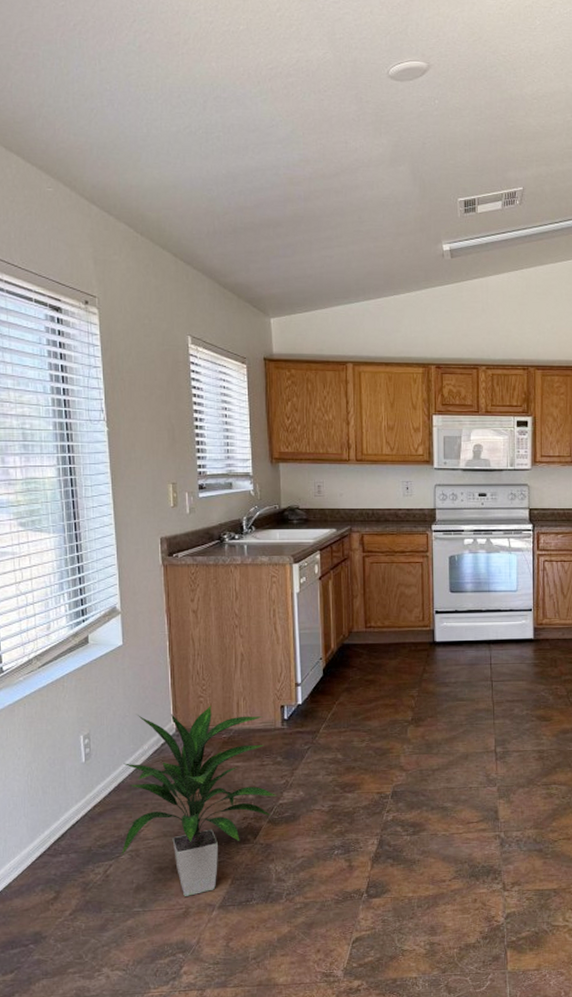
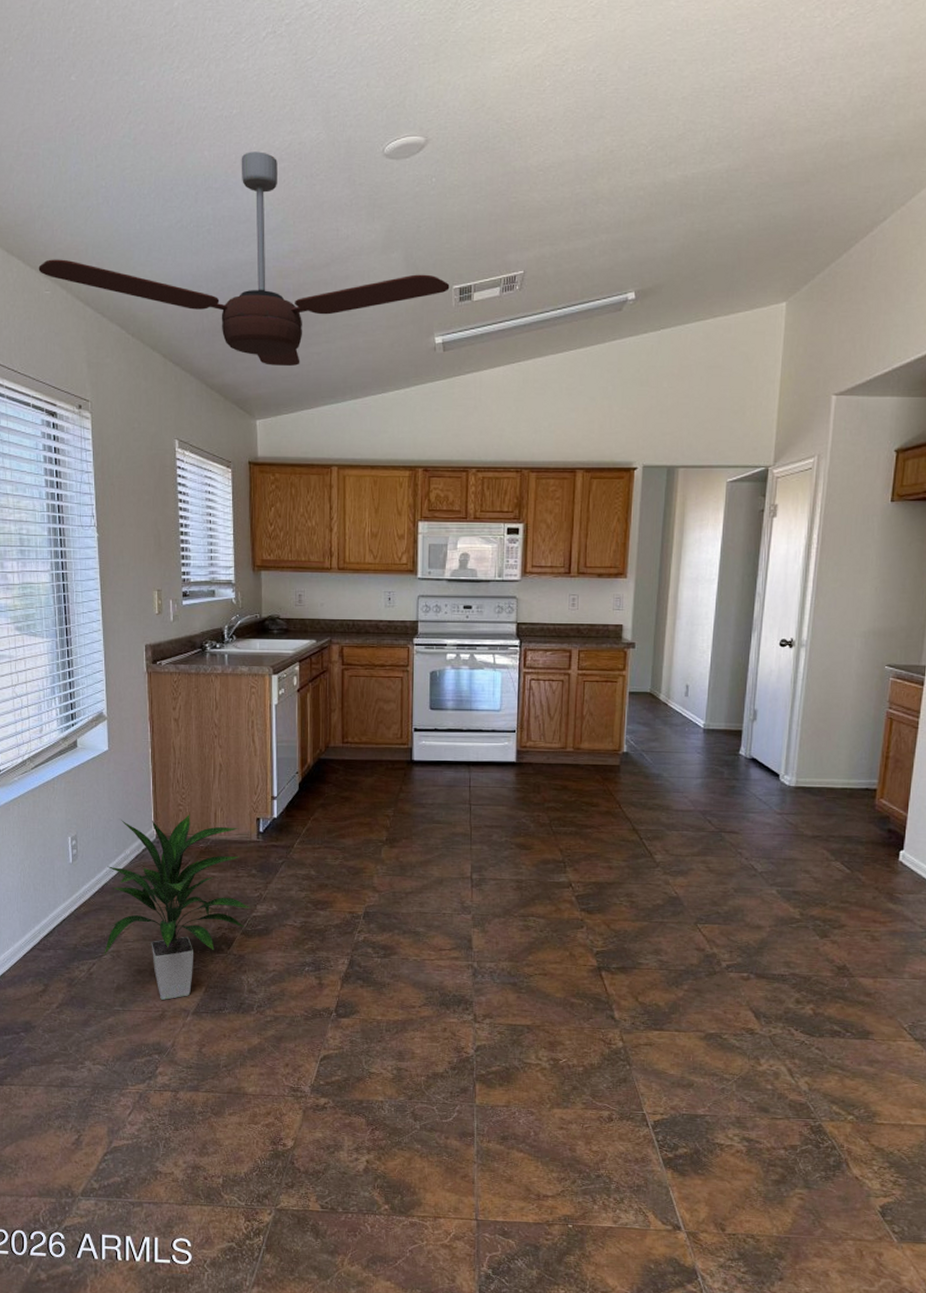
ceiling fan: none [39,65,455,268] -> present [38,151,450,366]

